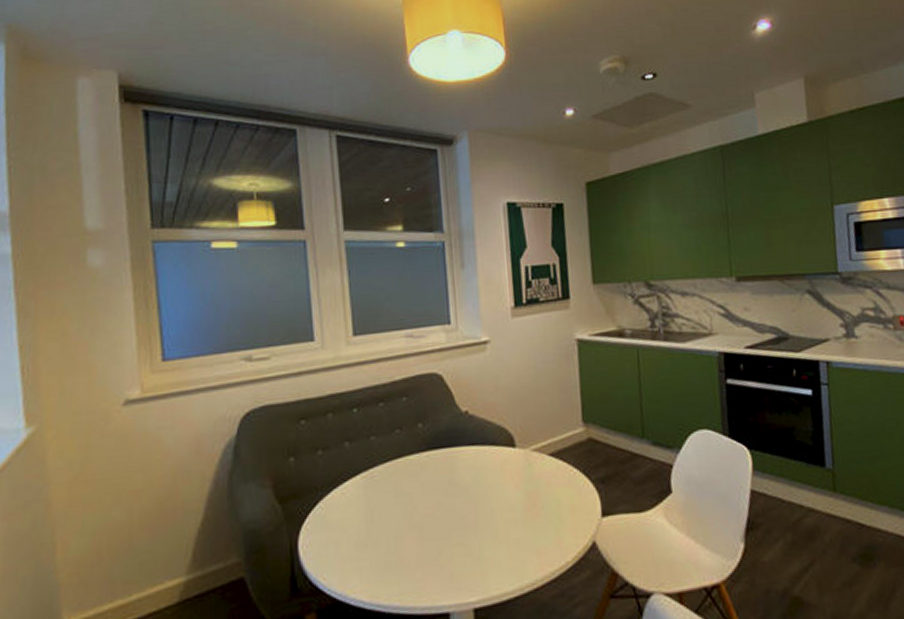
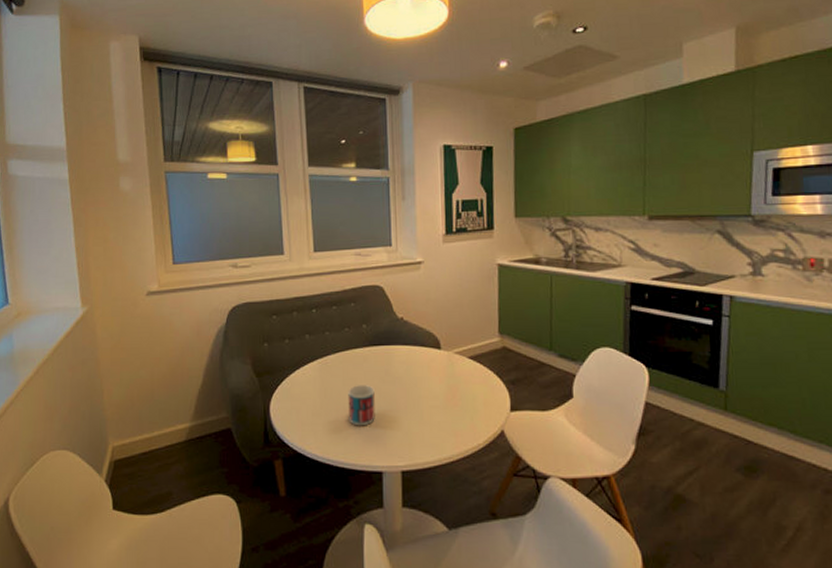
mug: none [402,500,438,556] -> present [348,385,375,426]

